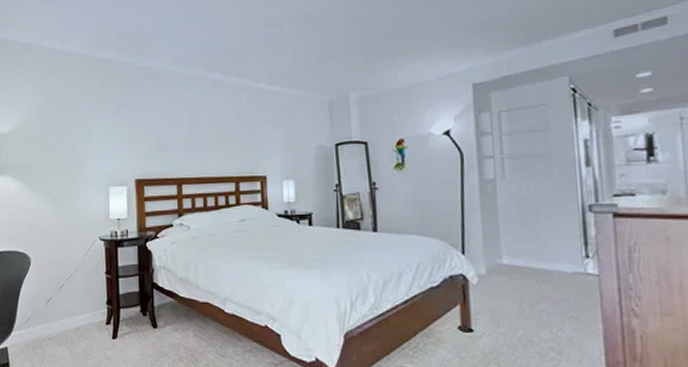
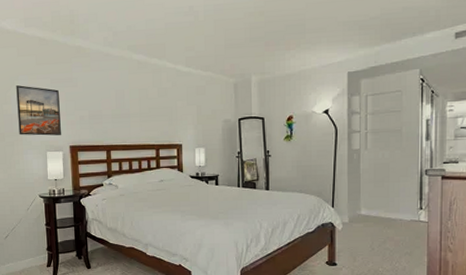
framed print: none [77,112,126,169] -> present [16,85,61,136]

